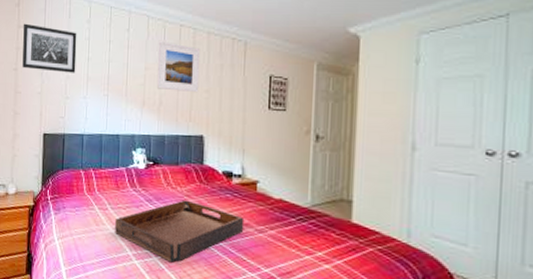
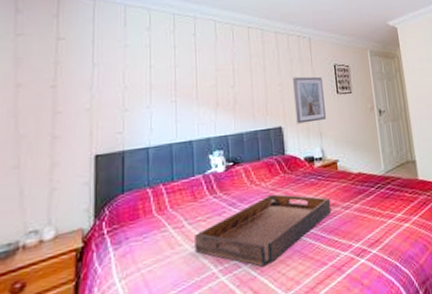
wall art: present [22,23,77,73] -> none [63,35,136,85]
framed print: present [157,41,201,93] -> none [227,43,273,88]
picture frame: none [219,85,254,137] -> present [293,76,326,124]

